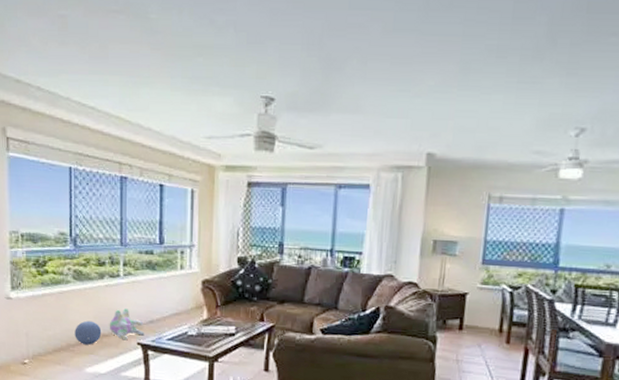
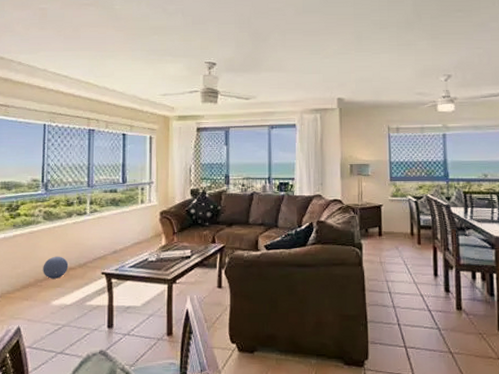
plush toy: present [109,308,145,341] -> none [75,242,109,271]

